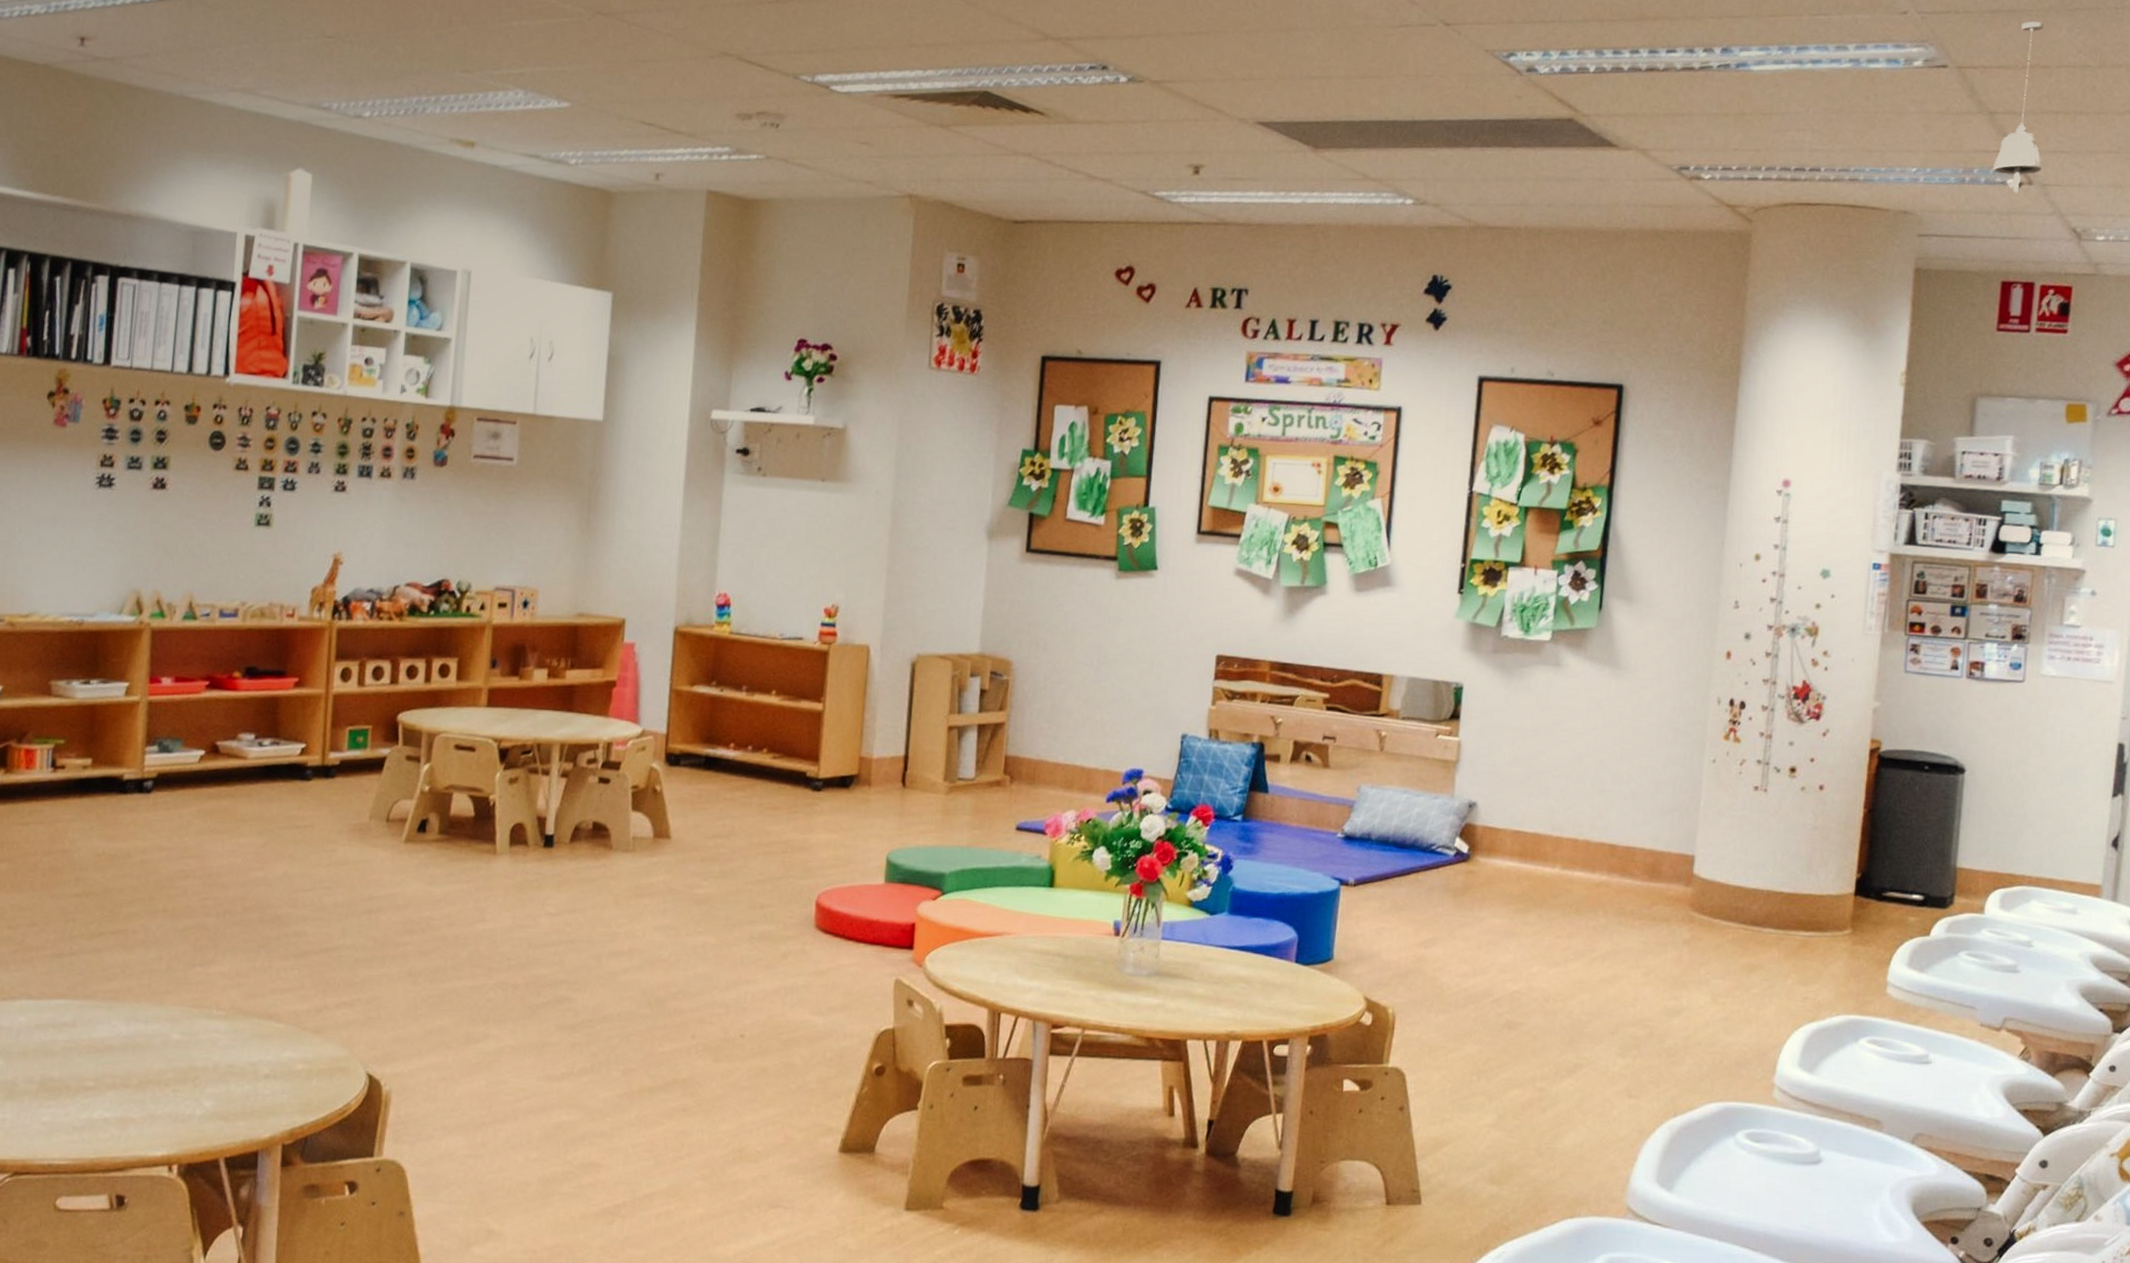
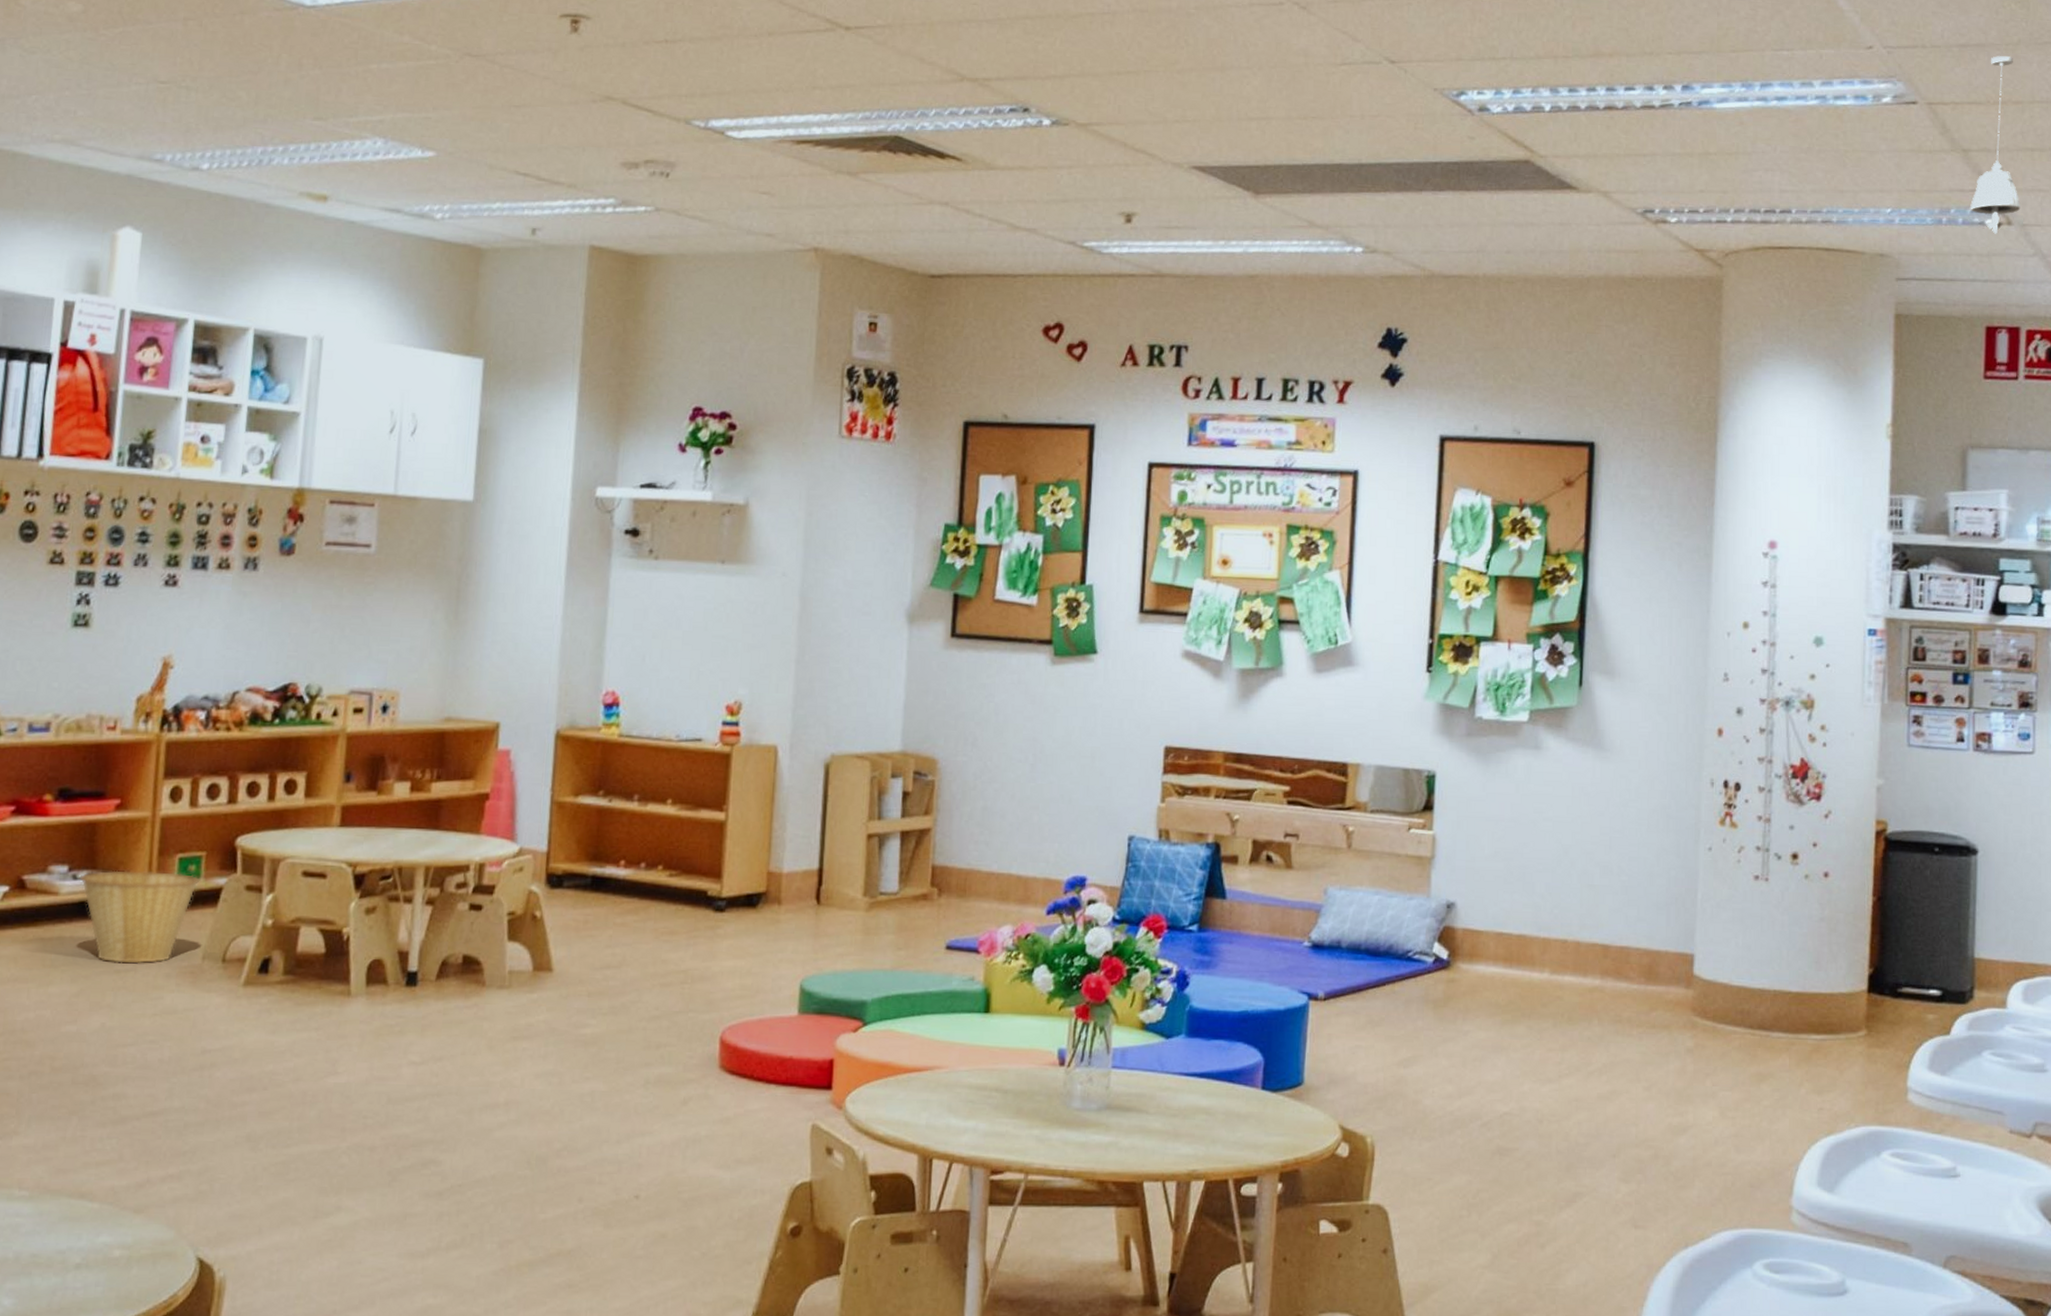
basket: none [264,739,366,821] -> present [79,870,199,964]

